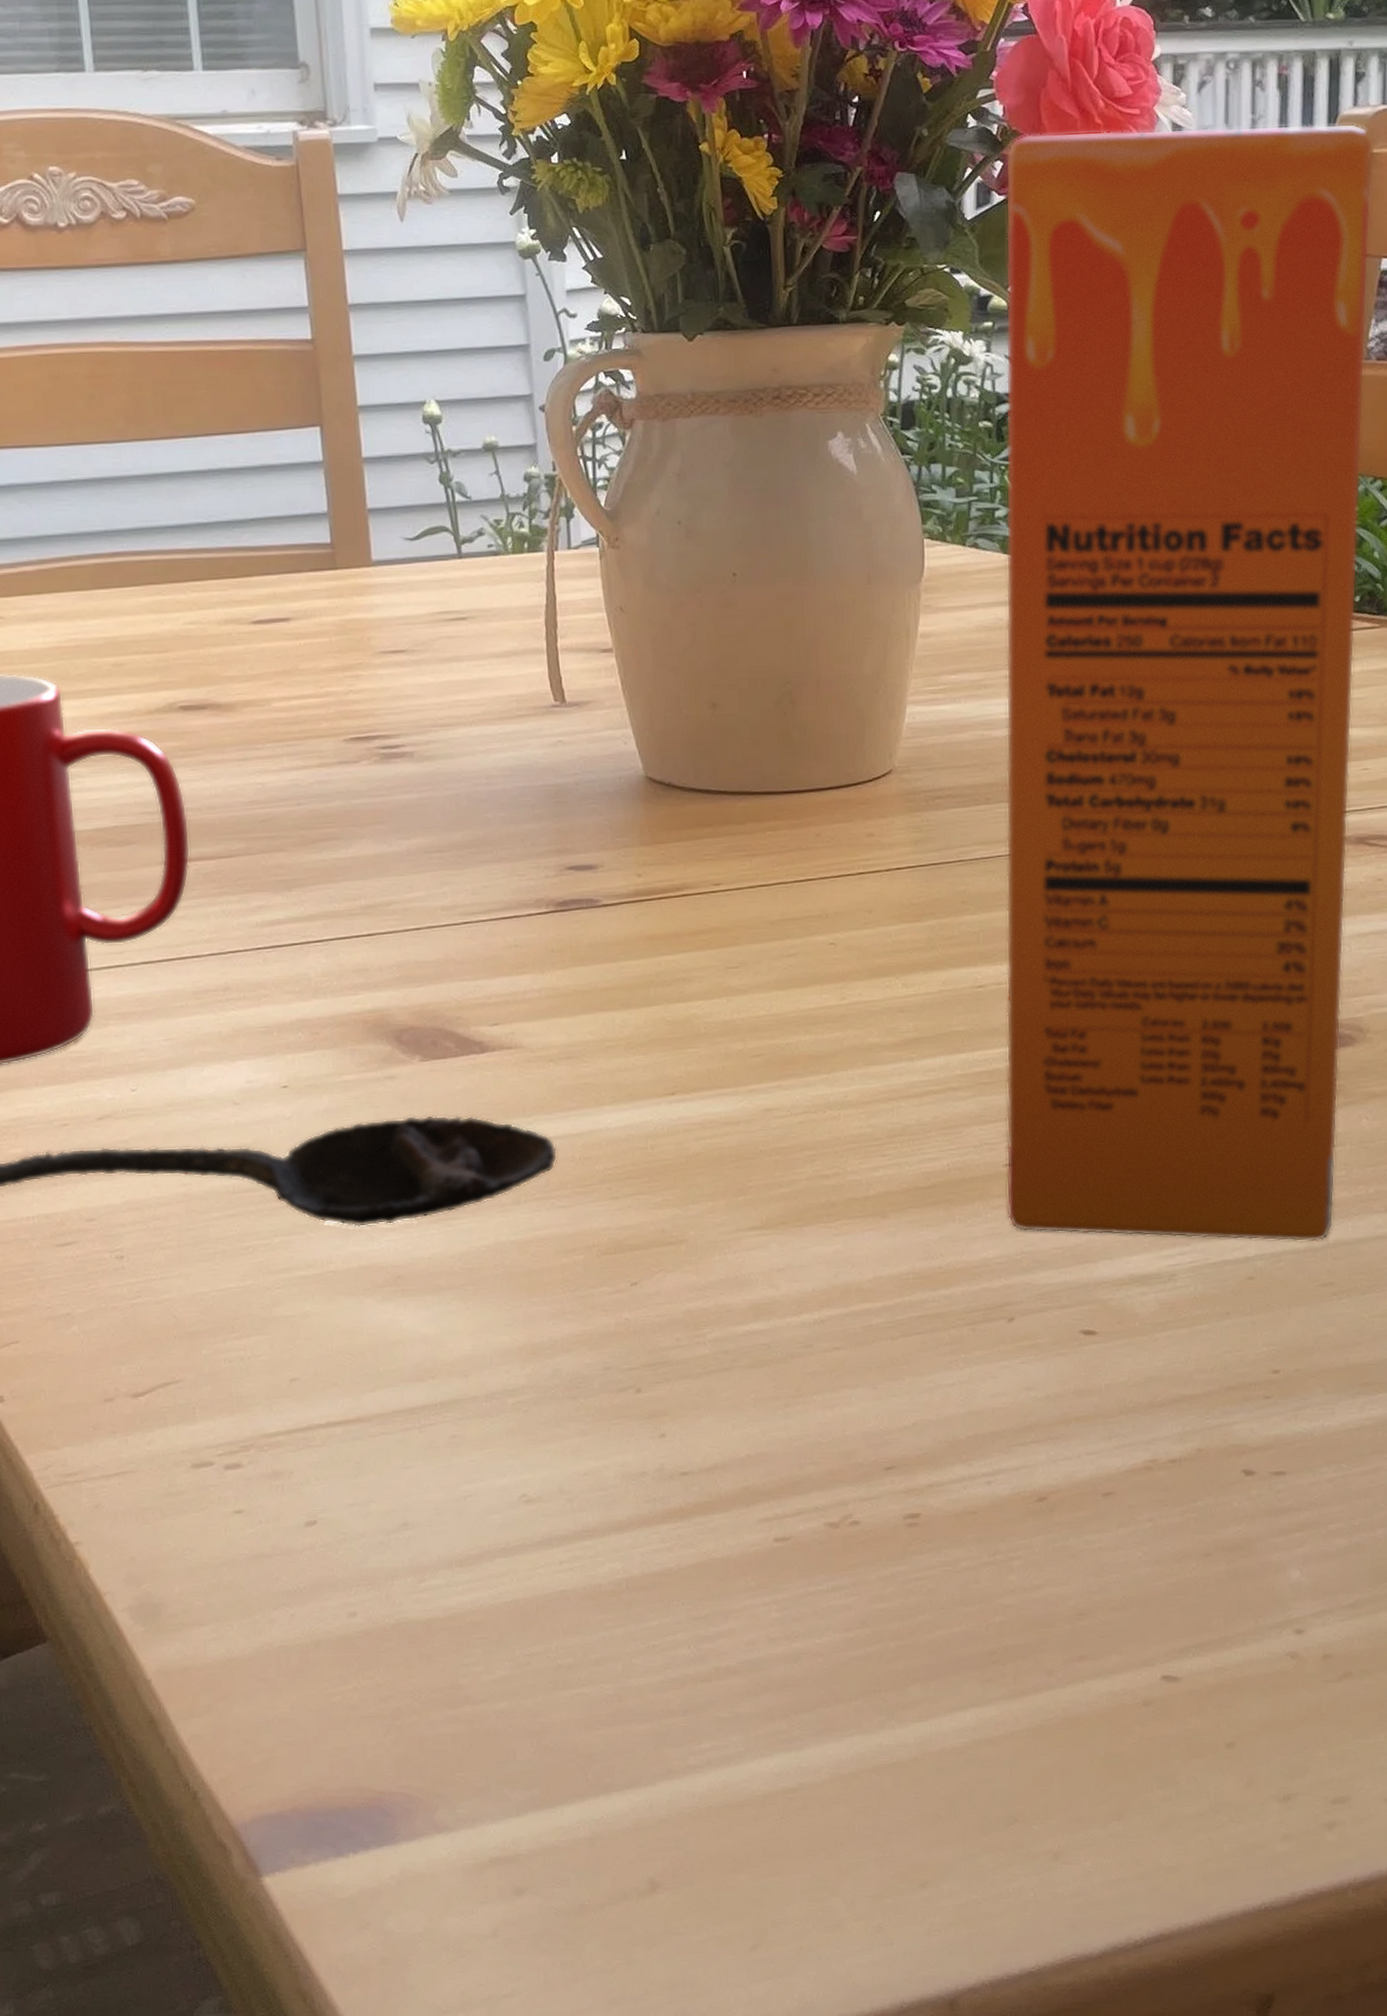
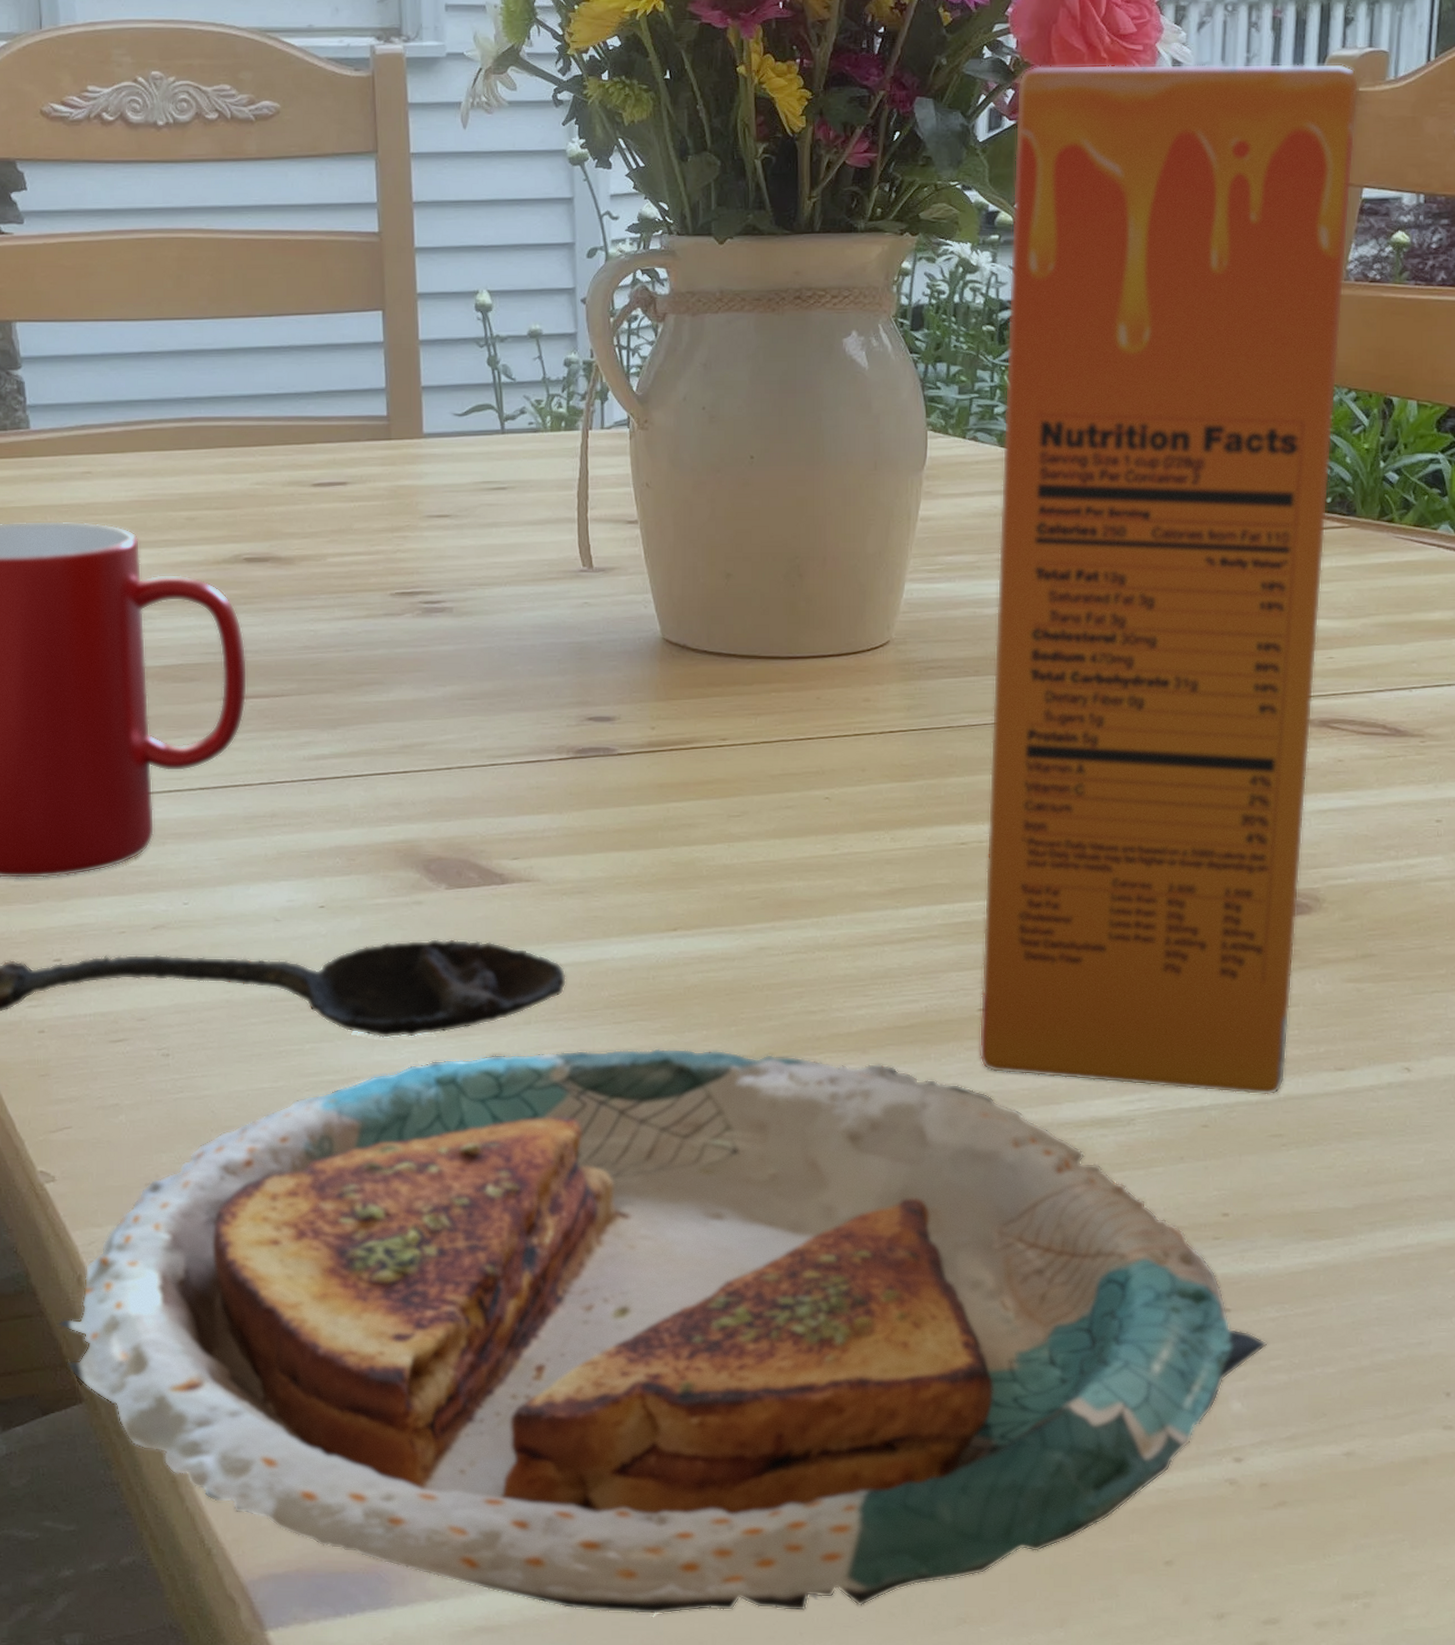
plate: none [14,1222,1325,1834] -> present [57,1048,1267,1615]

